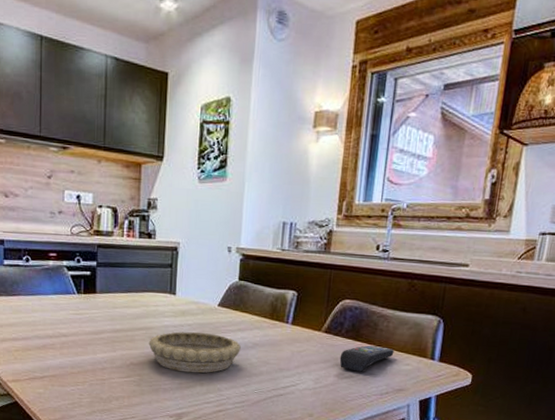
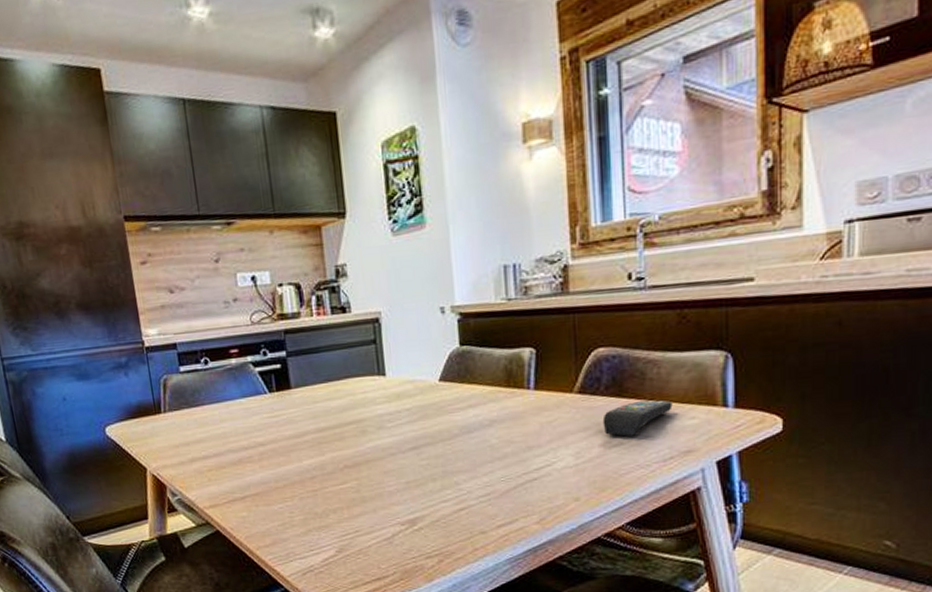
decorative bowl: present [148,331,241,373] -> none [361,416,475,468]

